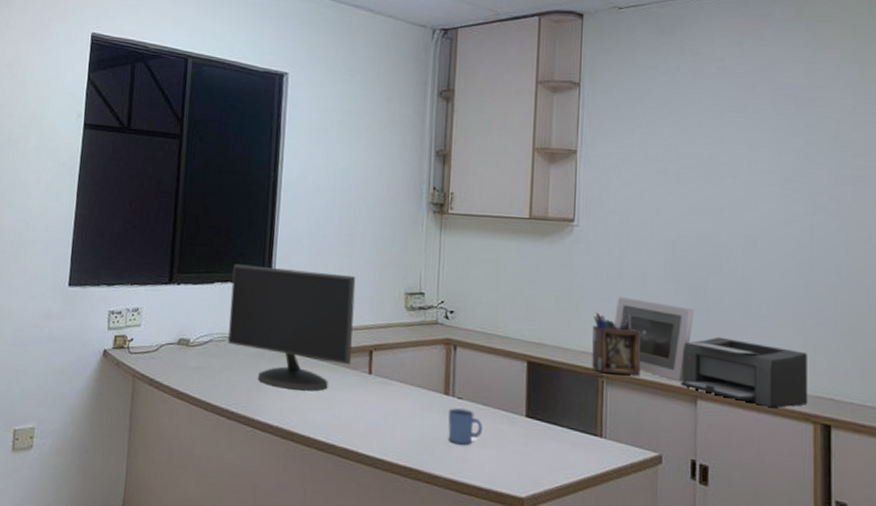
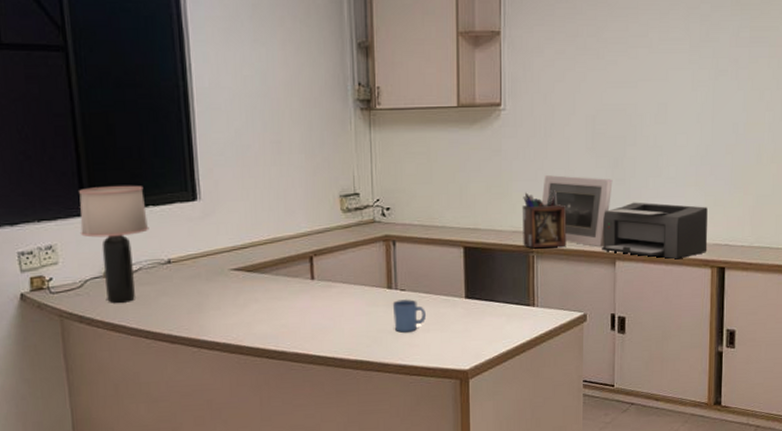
table lamp: none [164,259,226,372] -> present [79,185,149,303]
computer monitor: present [228,264,356,391] -> none [152,184,293,306]

